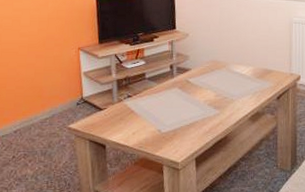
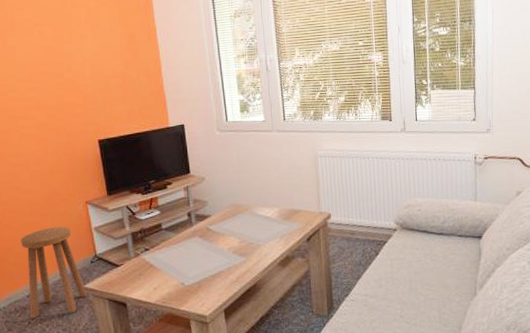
stool: none [14,69,70,153] -> present [21,226,87,319]

